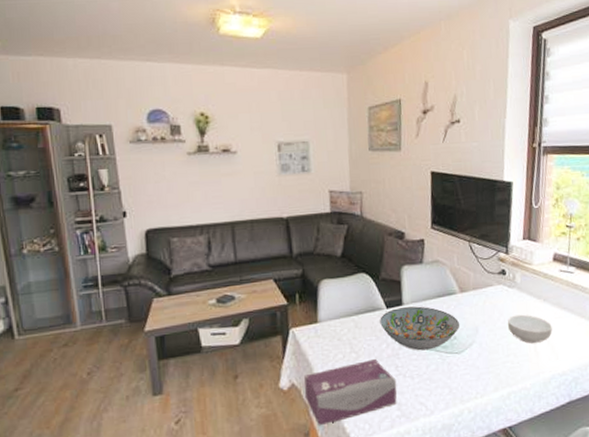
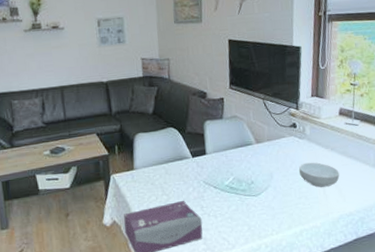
decorative bowl: present [380,306,459,351] -> none [187,155,256,194]

